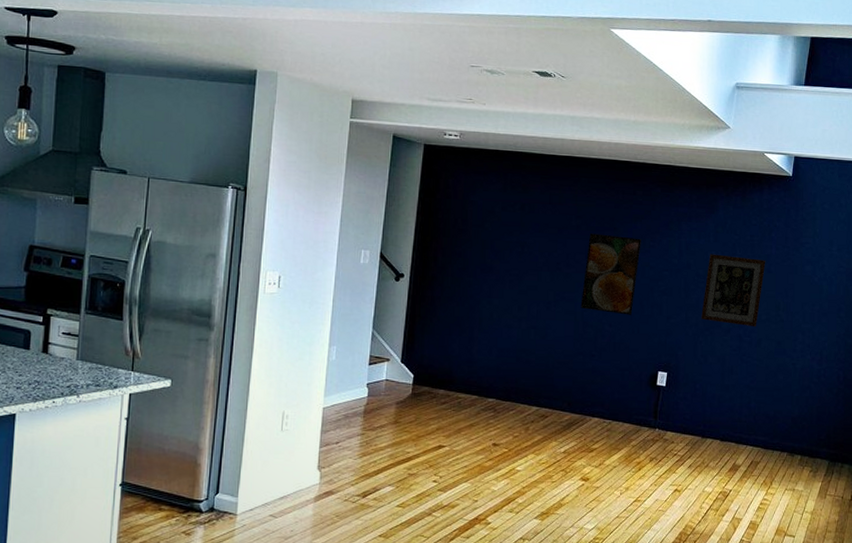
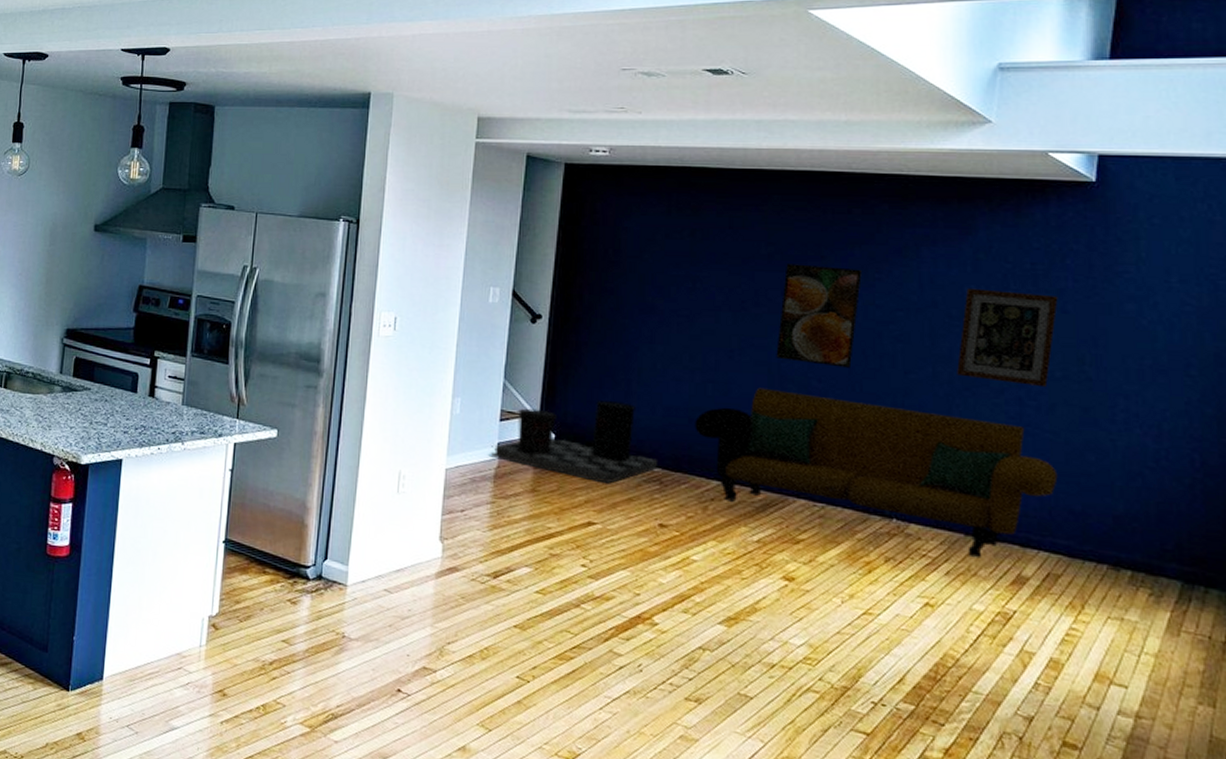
waste bin: none [359,345,493,414] -> present [488,401,659,484]
sofa: none [521,332,761,454] -> present [695,387,1058,559]

